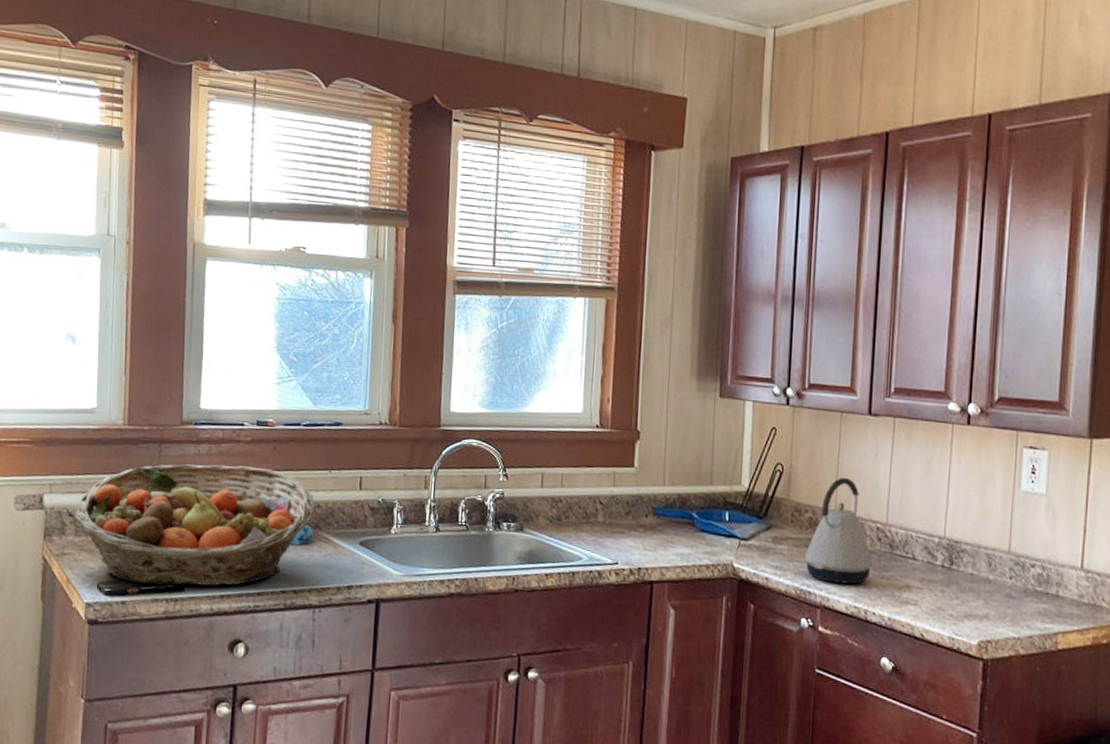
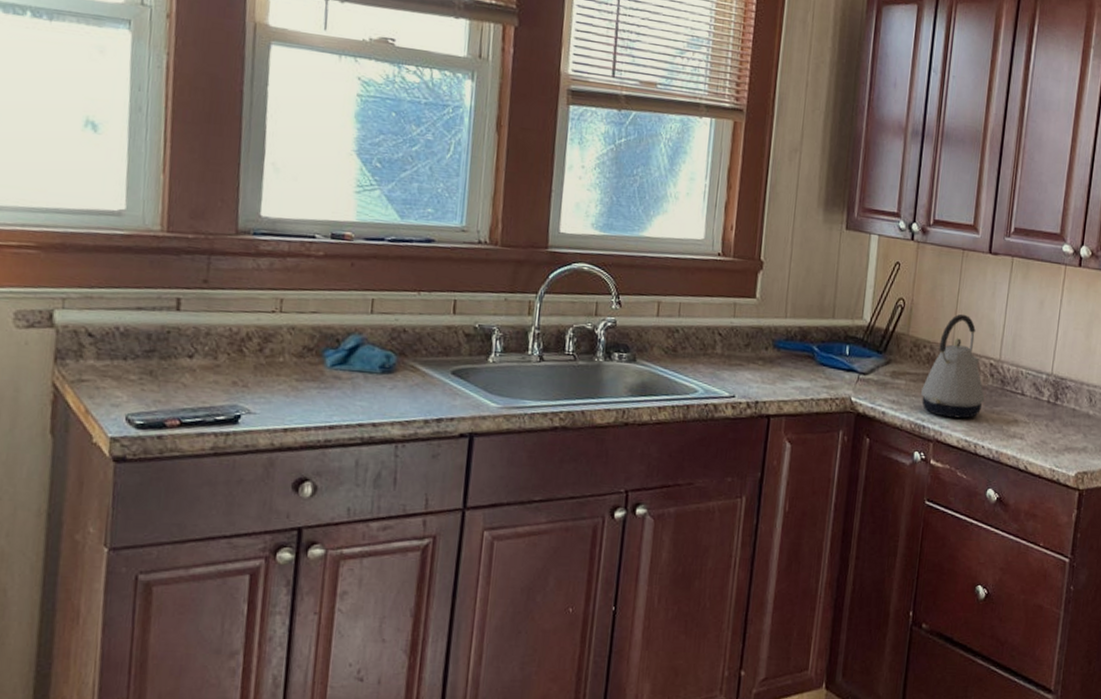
fruit basket: present [75,464,315,587] -> none [96,279,401,419]

